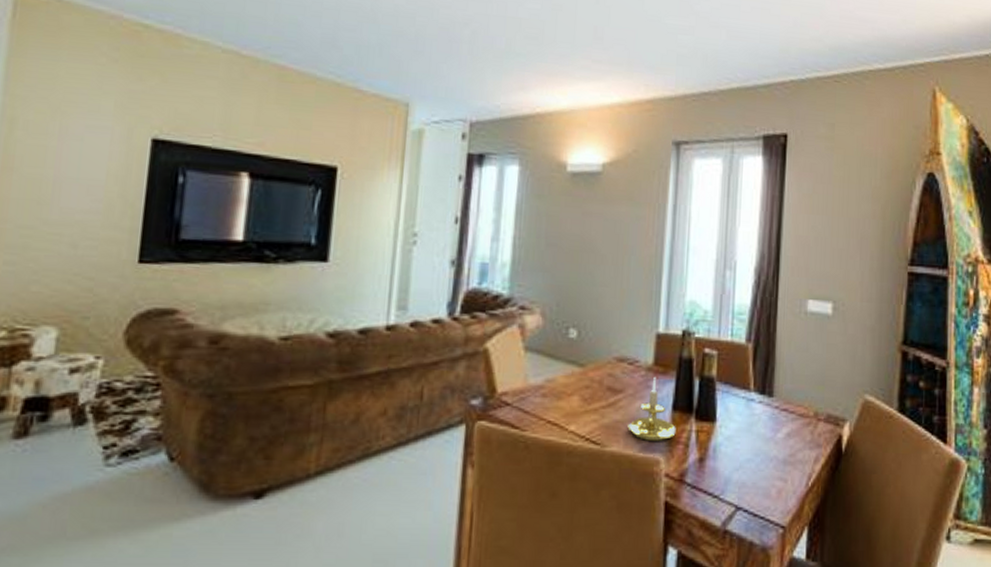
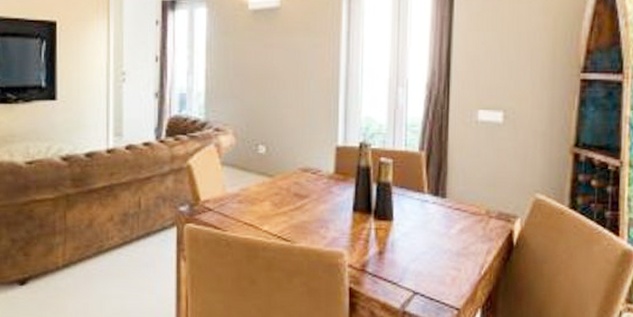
candle holder: present [628,376,676,441] -> none [314,183,357,238]

